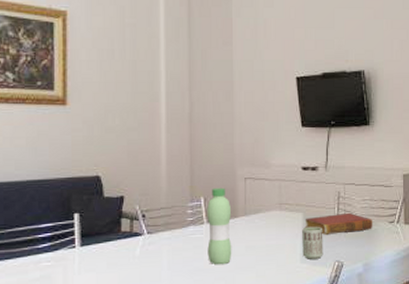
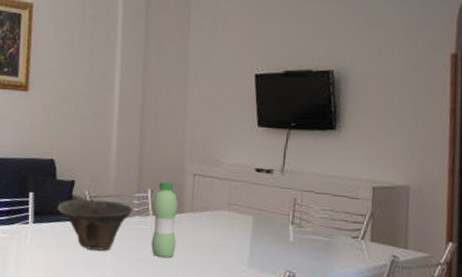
bowl: none [106,213,187,267] -> present [57,199,133,251]
cup: present [302,226,323,259] -> none [250,231,275,266]
book: present [306,212,373,235] -> none [256,221,333,243]

